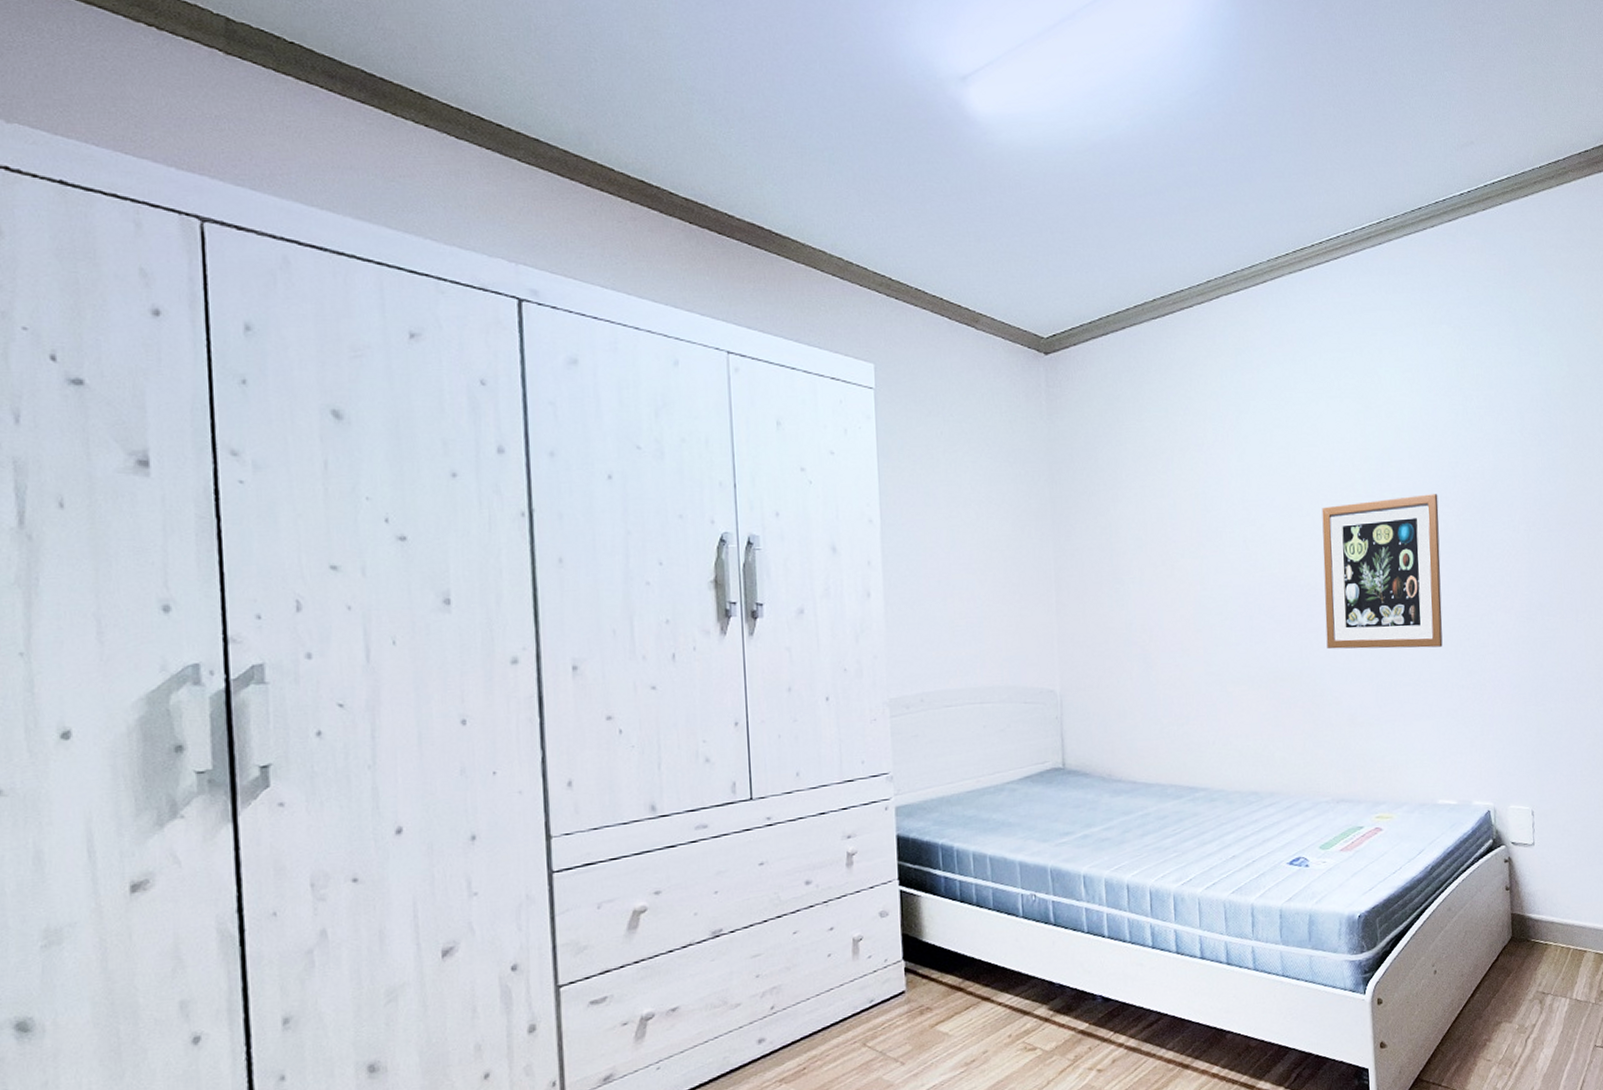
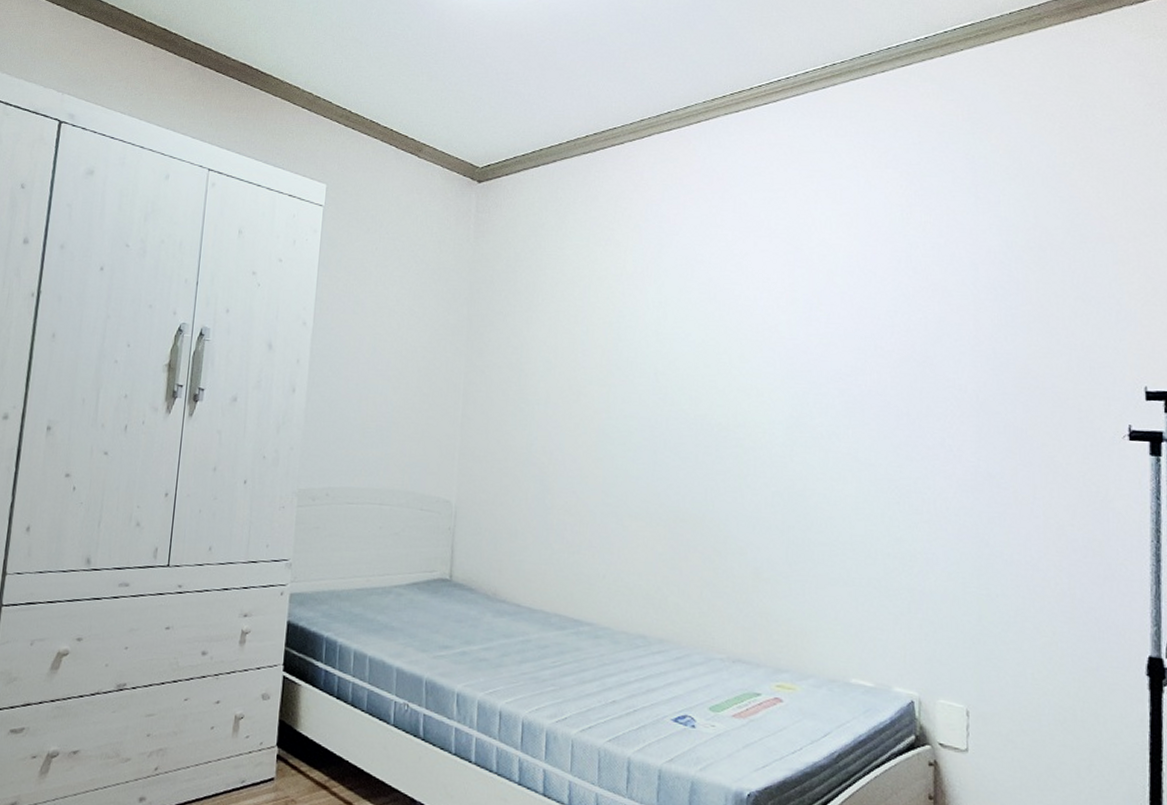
wall art: present [1322,494,1443,649] -> none [734,342,872,508]

